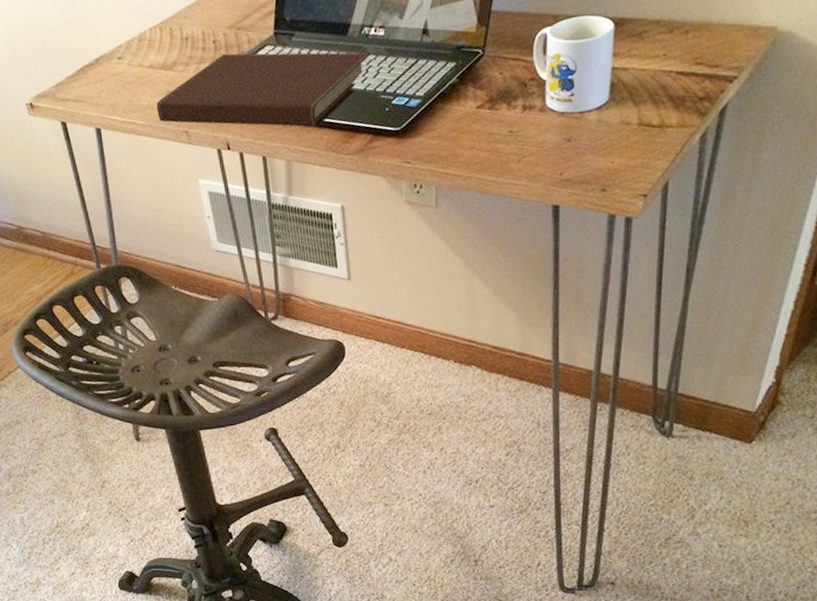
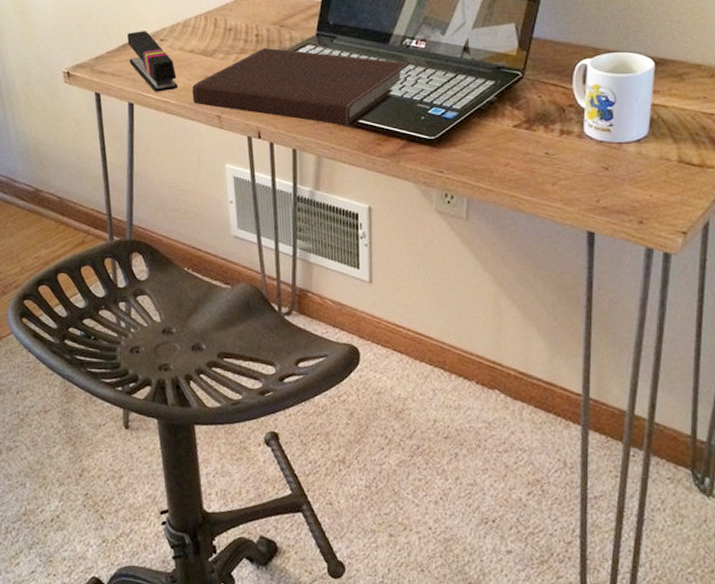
stapler: none [83,50,142,114] -> present [126,31,177,92]

